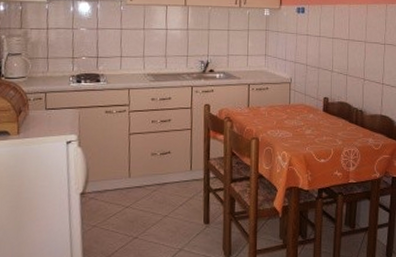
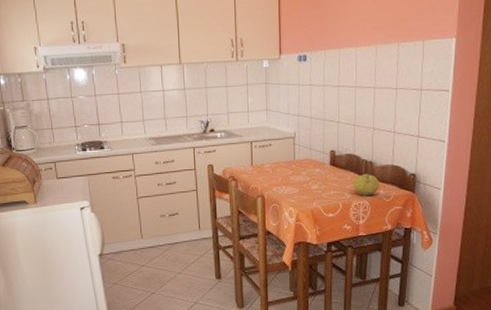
fruit: none [345,121,370,143] -> present [353,173,380,196]

